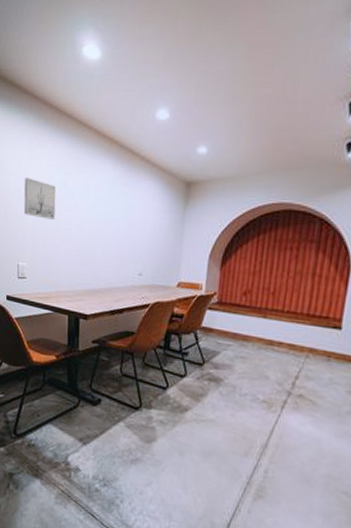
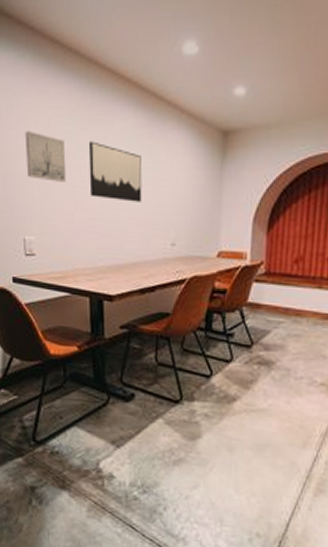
wall art: none [74,187,118,238] -> present [88,141,142,202]

